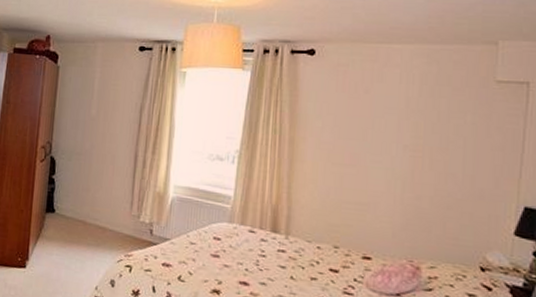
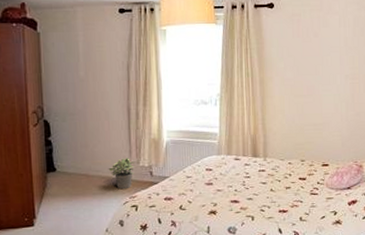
potted plant: none [106,209,134,245] -> present [108,158,135,190]

